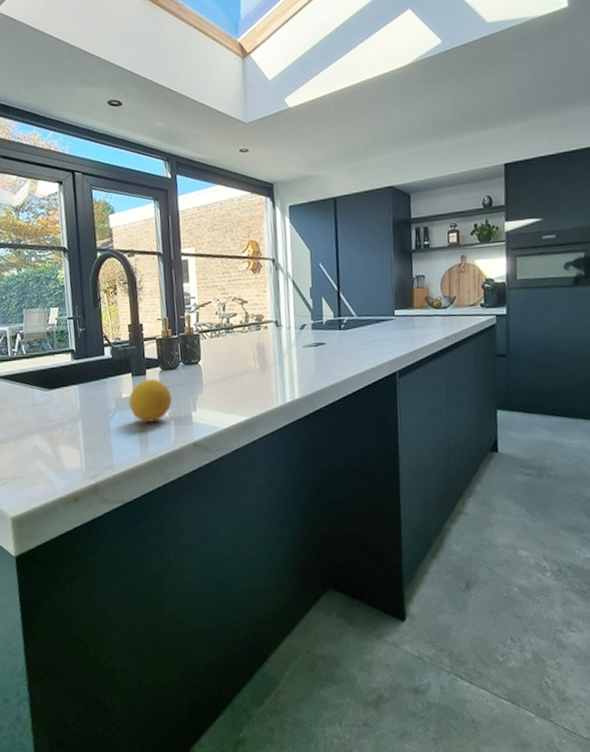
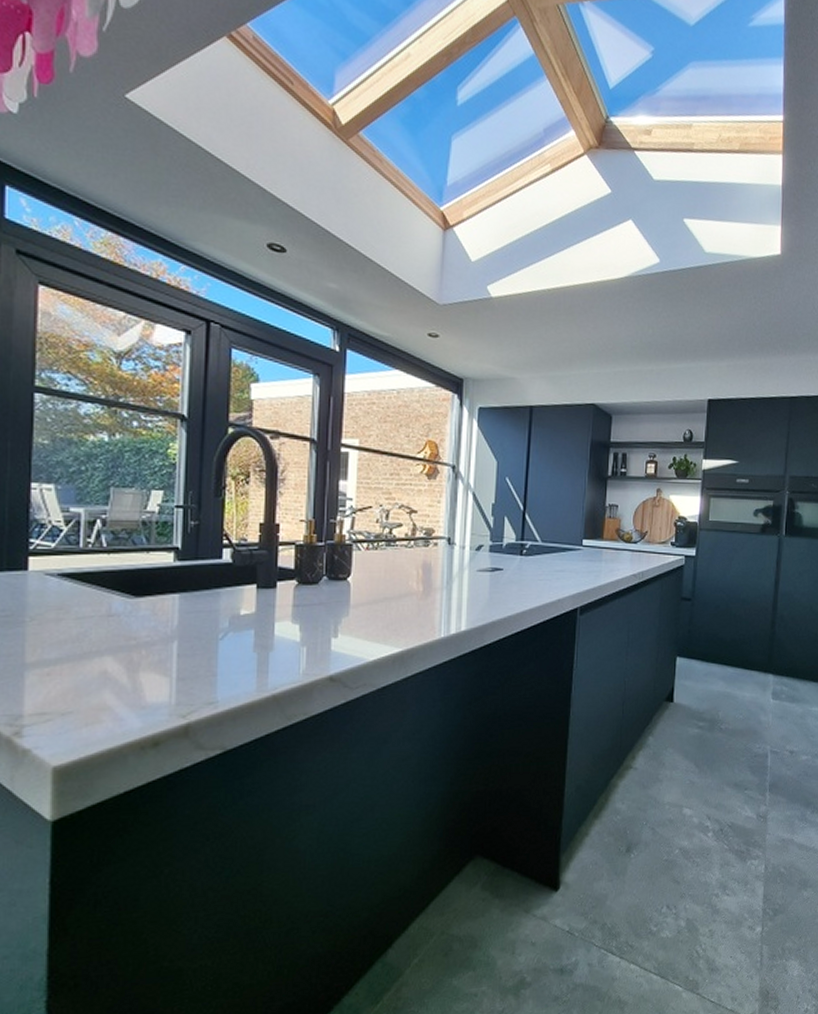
fruit: present [128,378,172,422] -> none [247,593,308,648]

